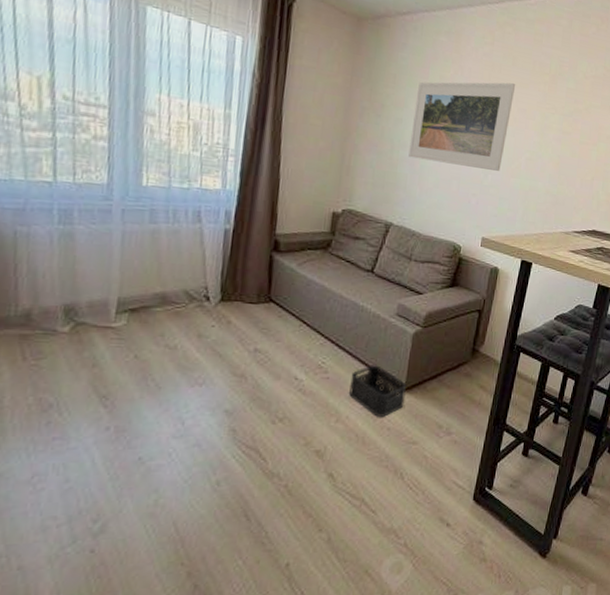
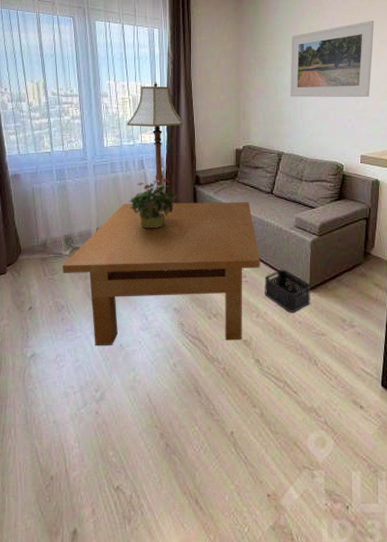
table: none [54,267,349,461] -> present [62,202,260,346]
potted plant: none [172,238,247,304] -> present [129,178,178,228]
floor lamp: none [181,107,266,260] -> present [127,81,184,195]

